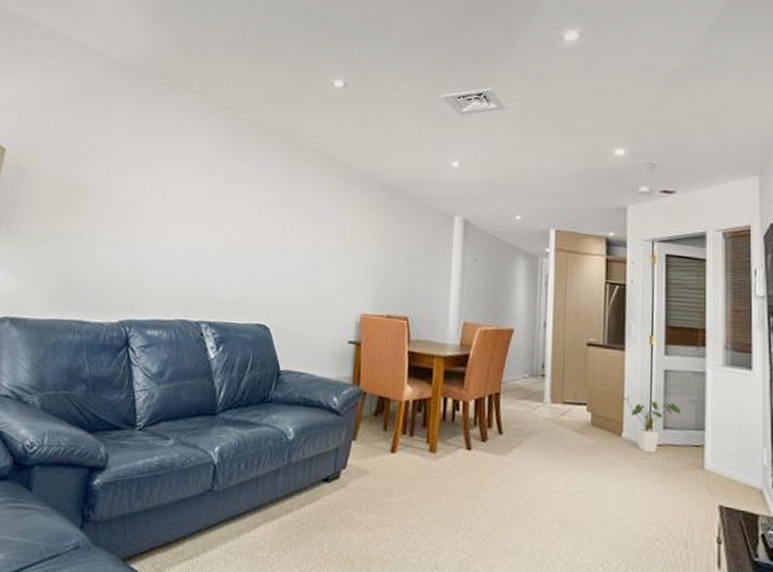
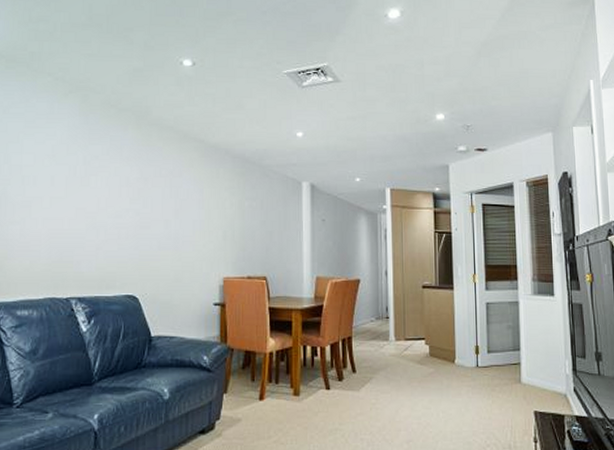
house plant: present [622,395,681,454] -> none [453,327,501,374]

